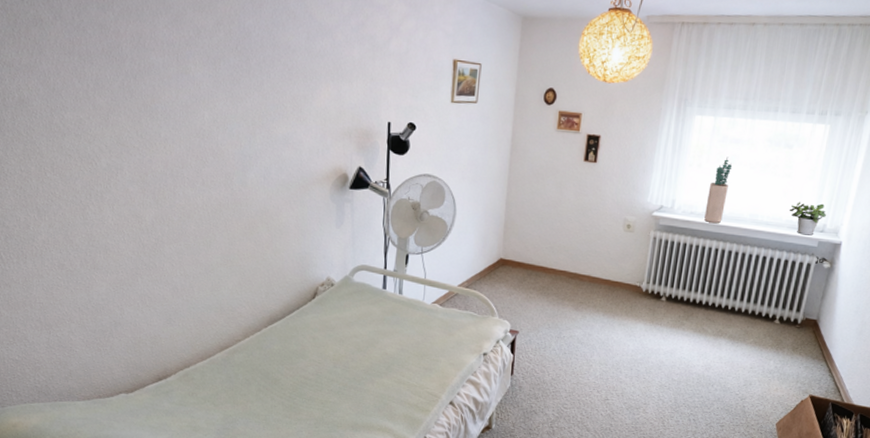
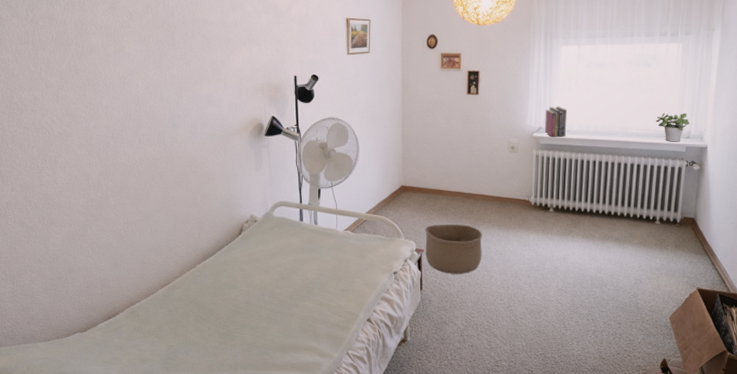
basket: none [520,305,586,361] -> present [425,224,483,274]
books: none [665,183,694,219] -> present [544,106,568,137]
vase: present [704,157,732,224] -> none [580,79,599,139]

